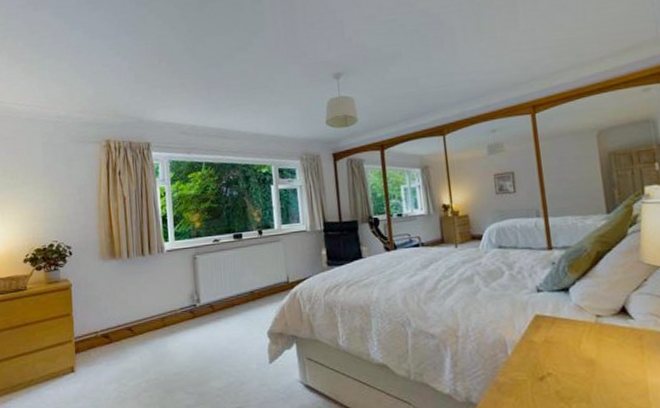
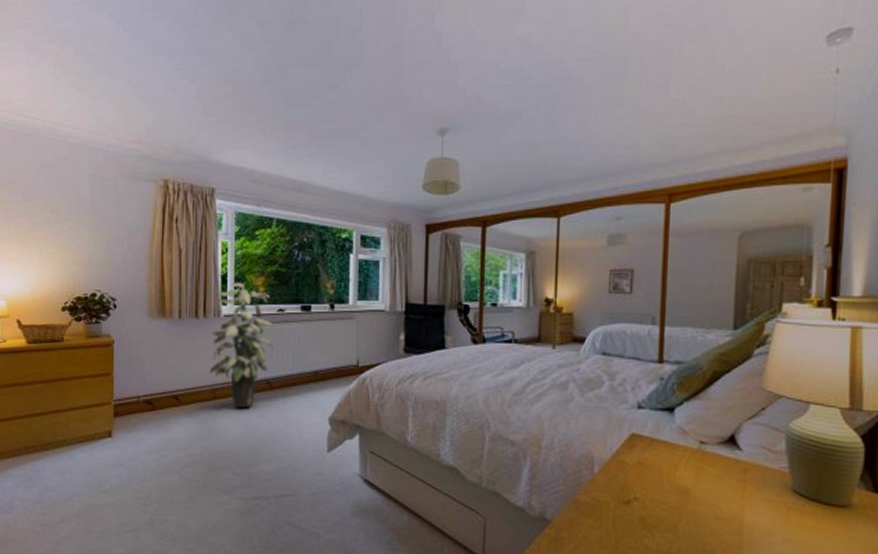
indoor plant: none [156,220,213,333] -> present [209,282,274,409]

